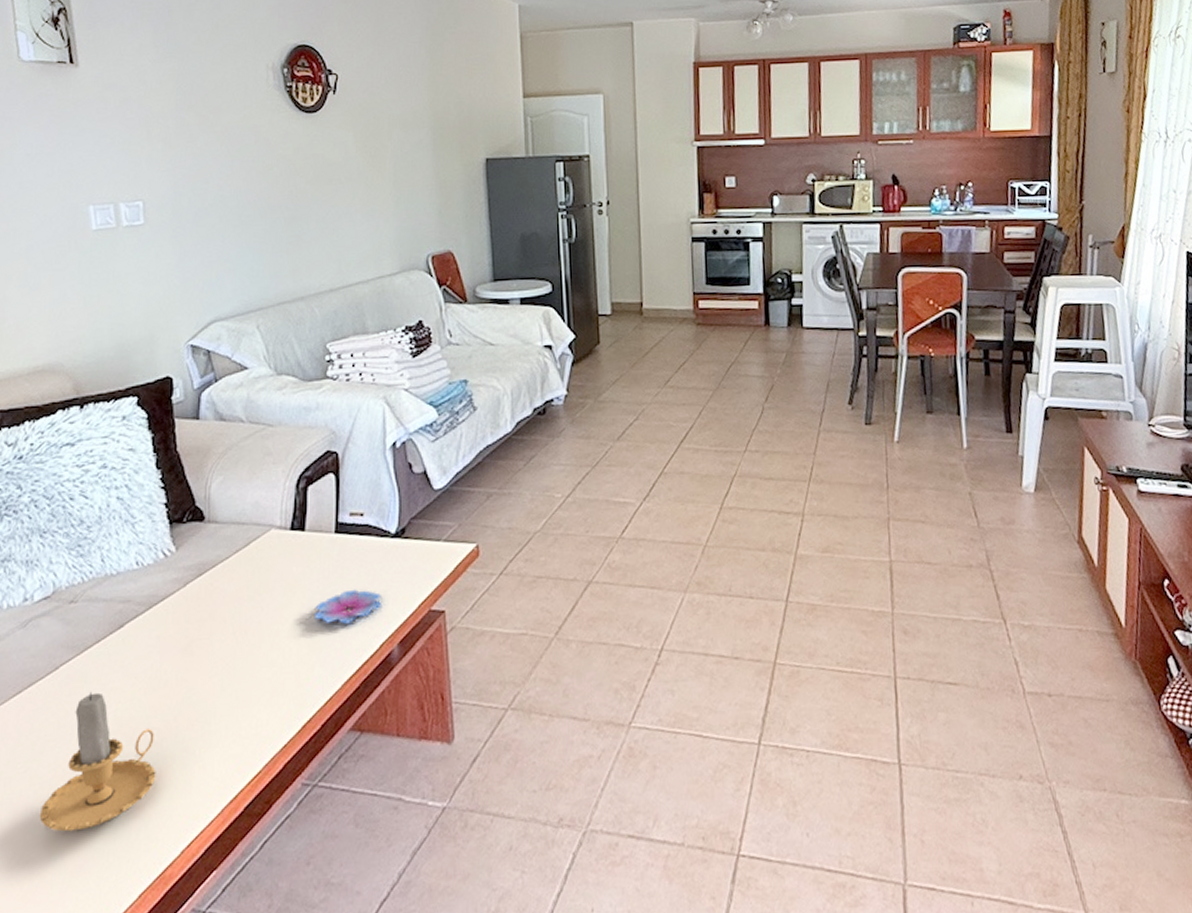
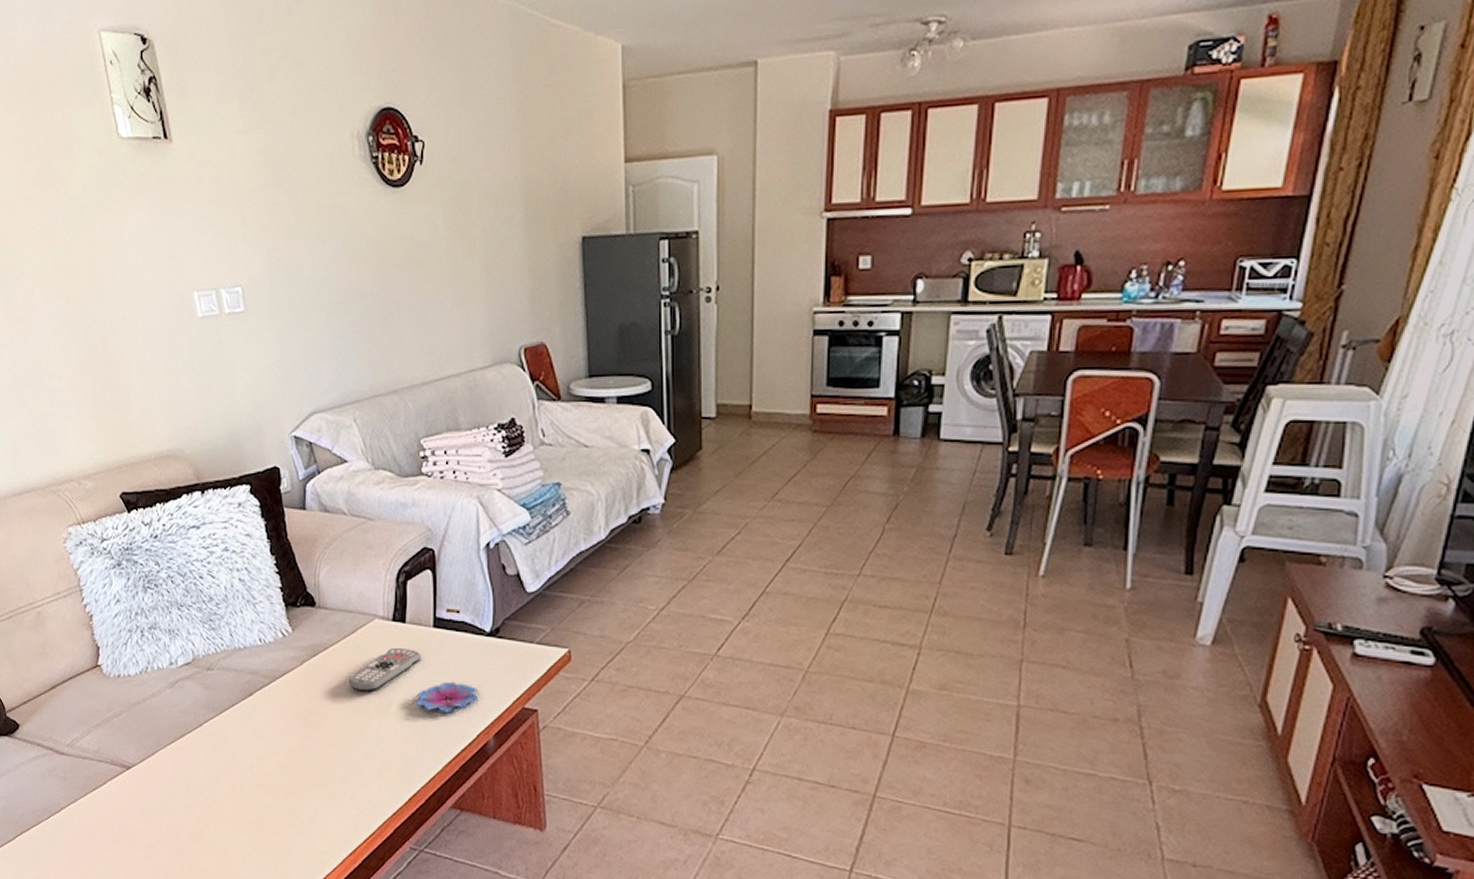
candle: present [39,691,156,832] -> none [197,747,288,860]
remote control: none [238,558,321,610] -> present [348,648,421,691]

